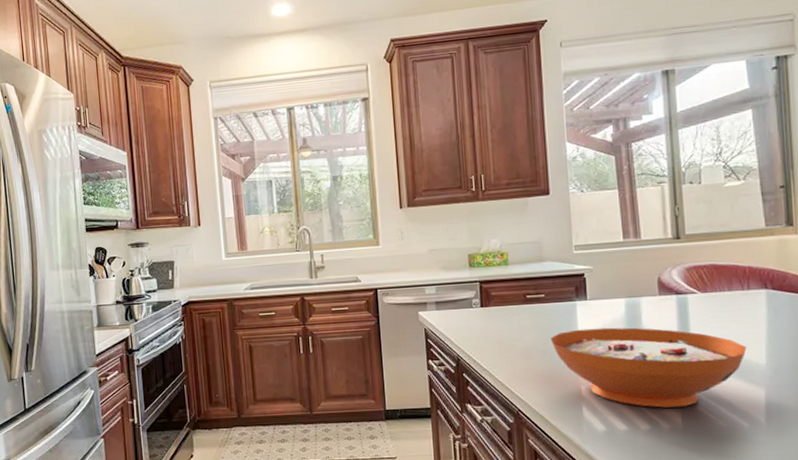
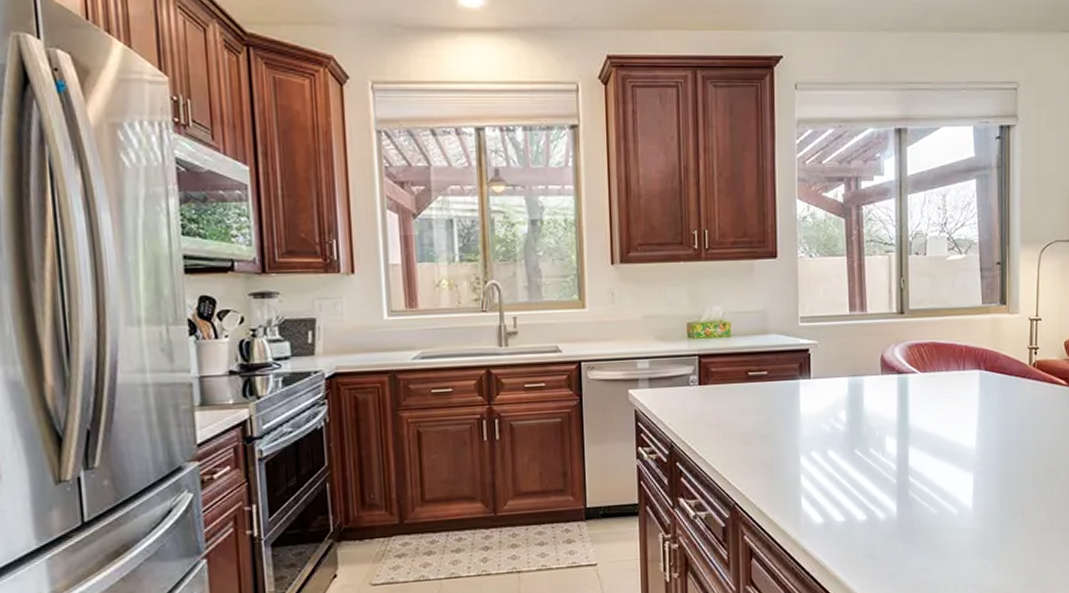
decorative bowl: present [550,327,747,408] -> none [771,409,960,496]

